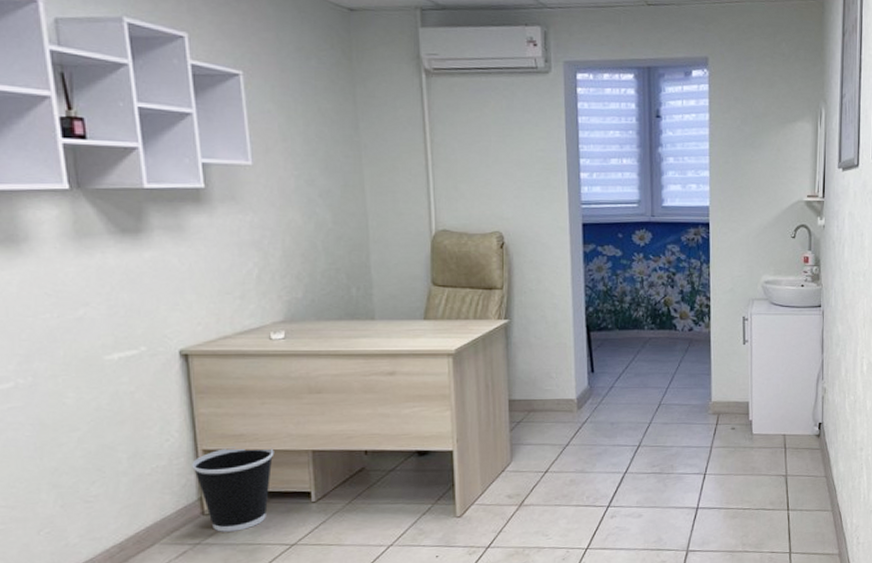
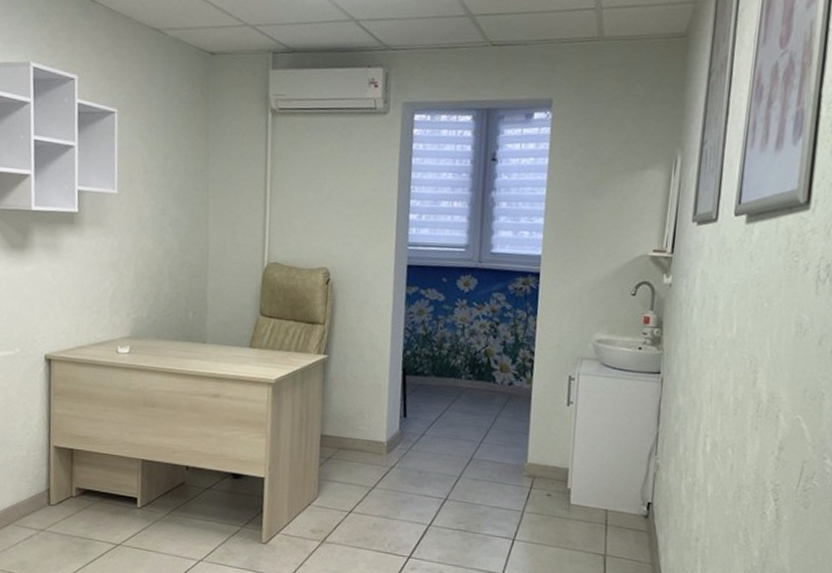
wastebasket: present [192,447,274,532] -> none [44,447,111,525]

